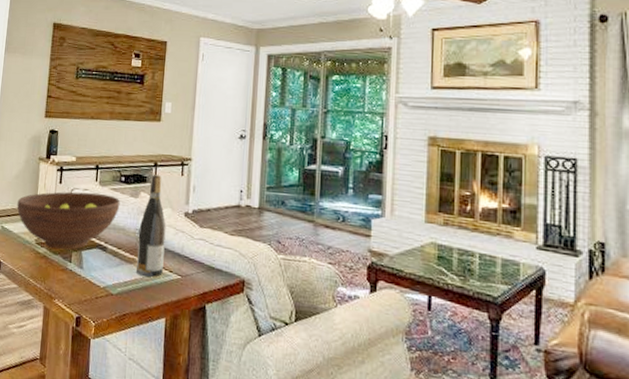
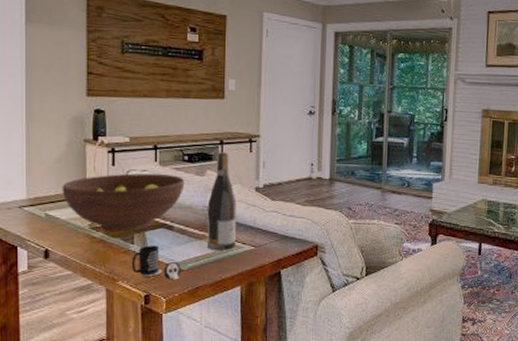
mug: none [67,265,111,304] -> present [131,245,181,280]

